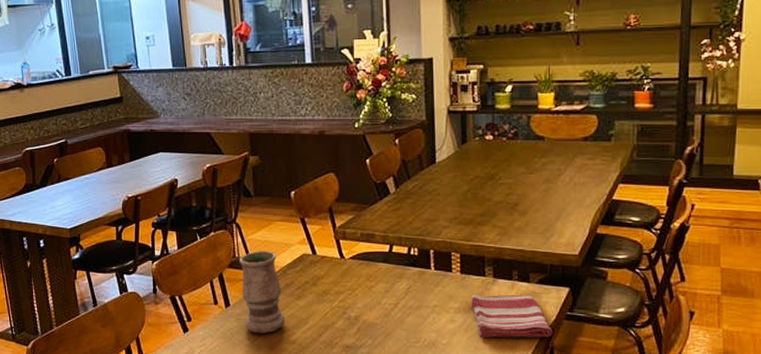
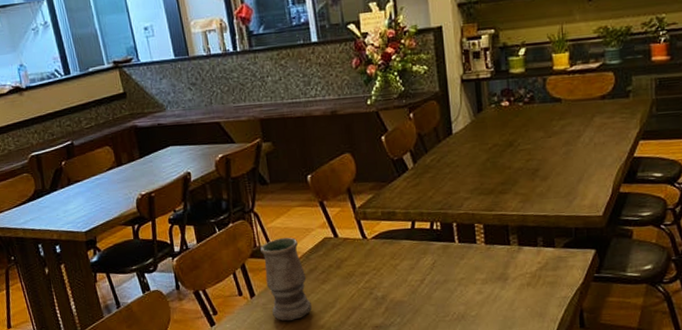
dish towel: present [470,294,553,338] -> none [496,259,581,307]

